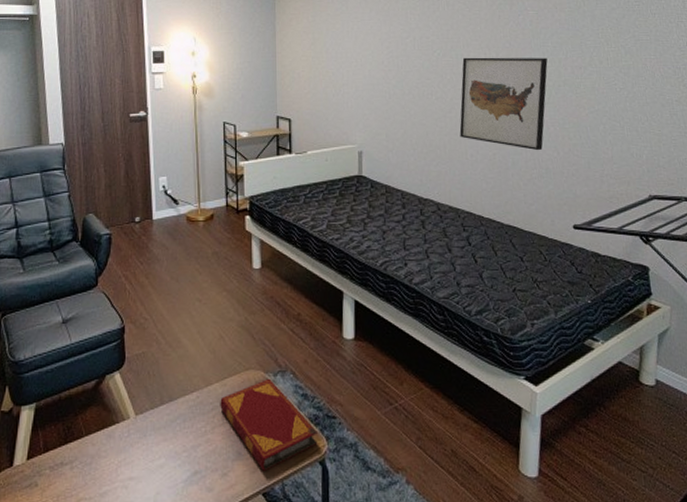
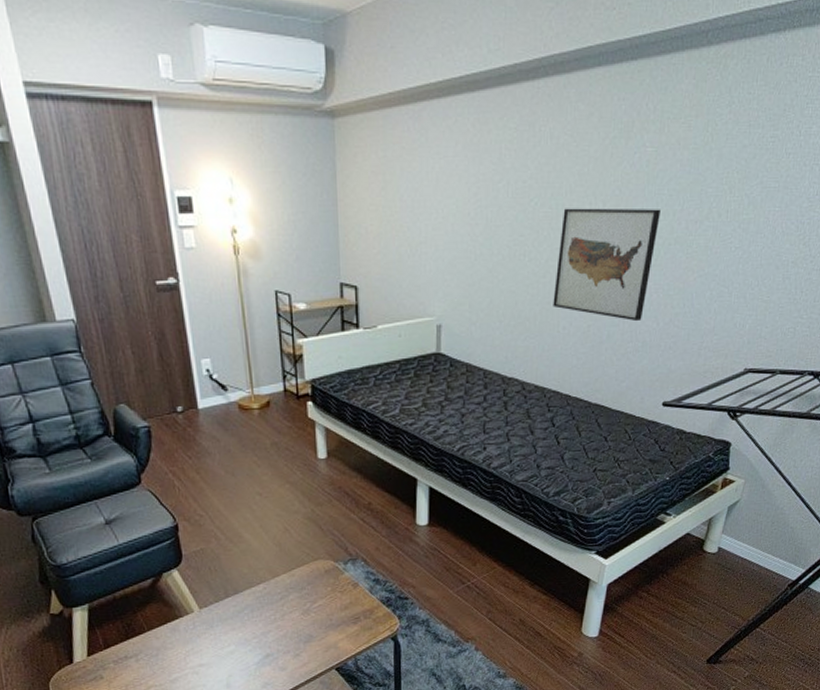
hardback book: present [220,378,318,471] -> none [288,566,390,650]

